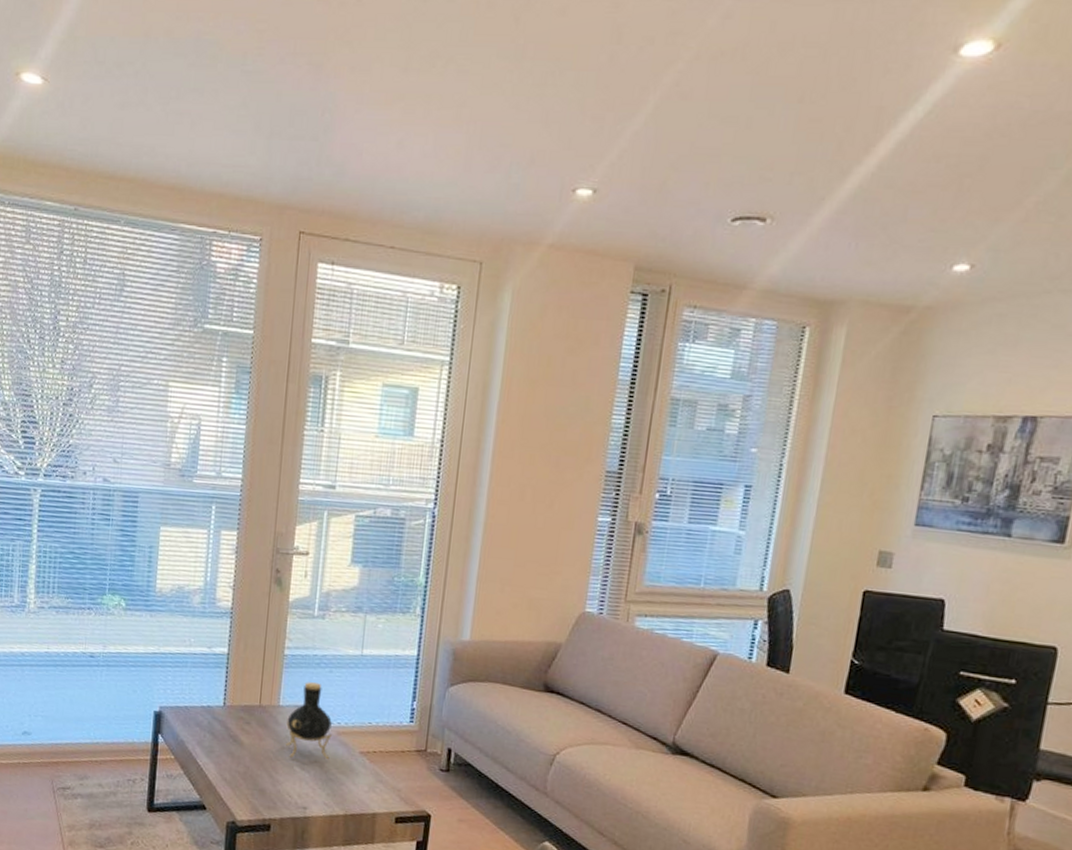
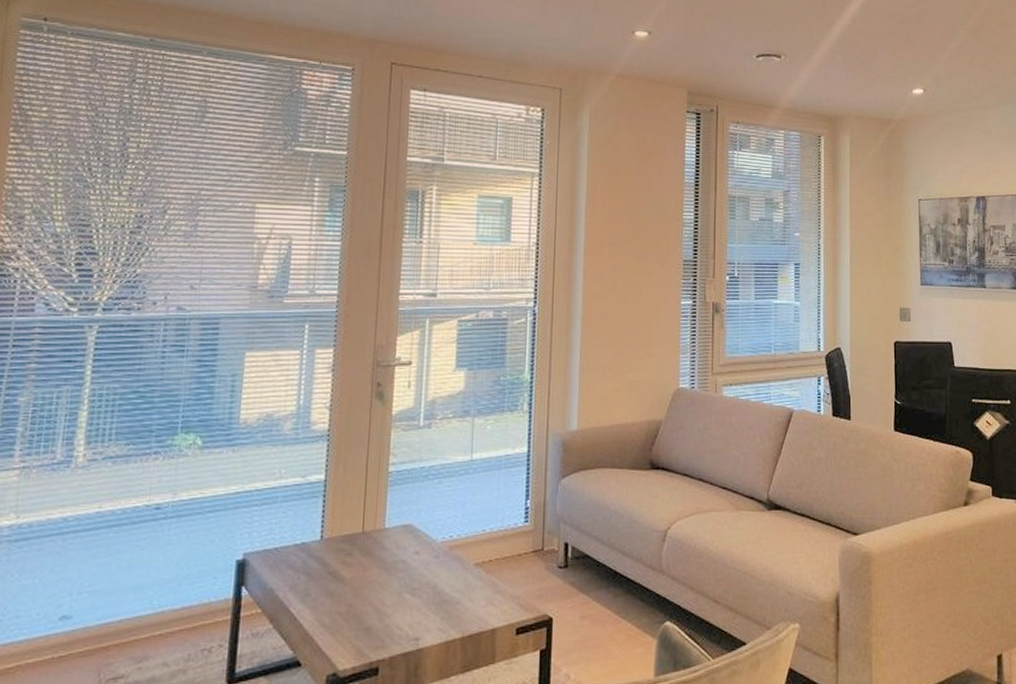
vase: present [286,682,332,760] -> none [393,497,444,584]

